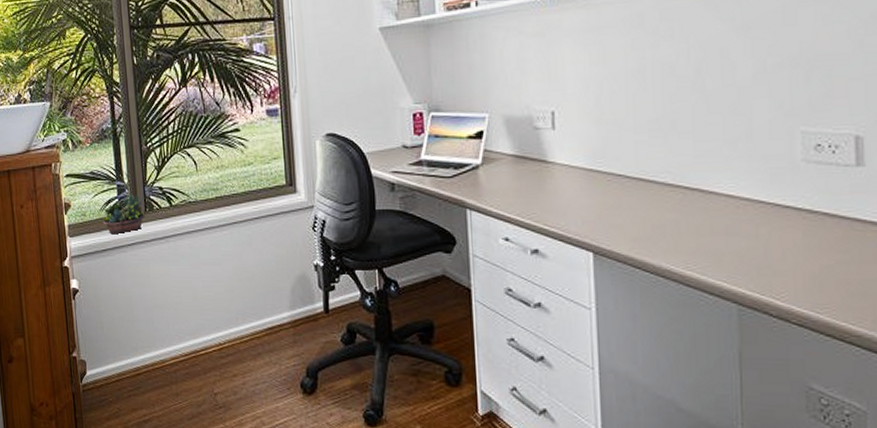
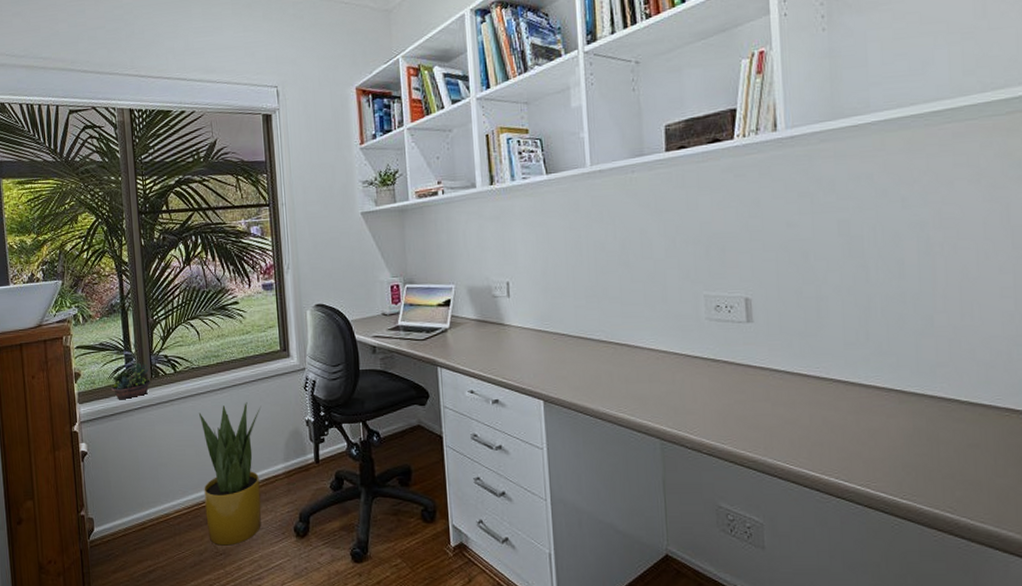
planter: none [196,242,265,399] -> present [198,402,262,546]

